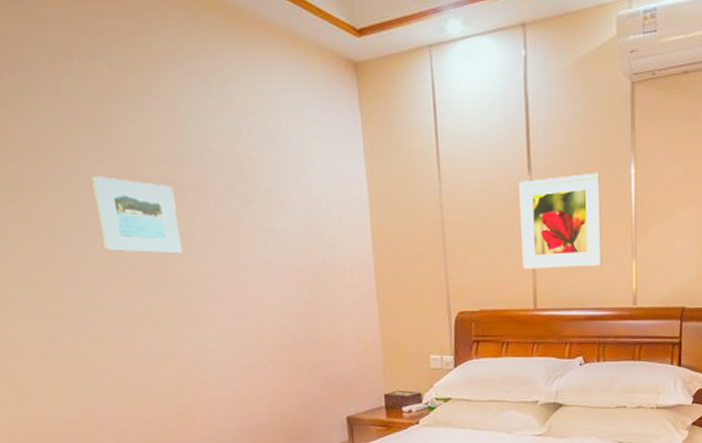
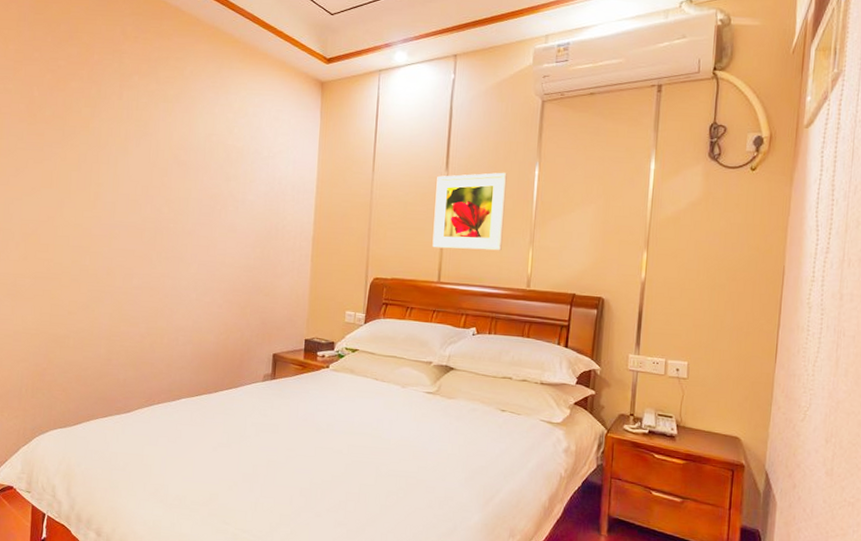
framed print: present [92,176,183,254] -> none [128,155,181,214]

